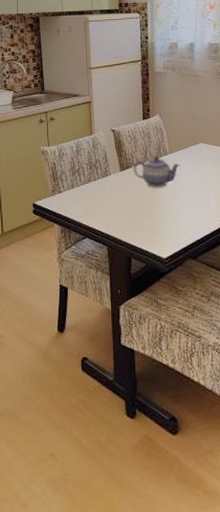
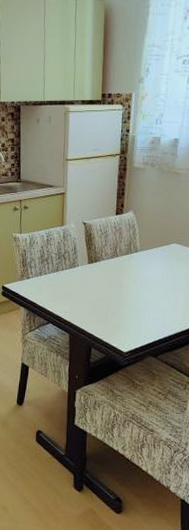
teapot: present [132,156,181,188] -> none [101,252,151,284]

